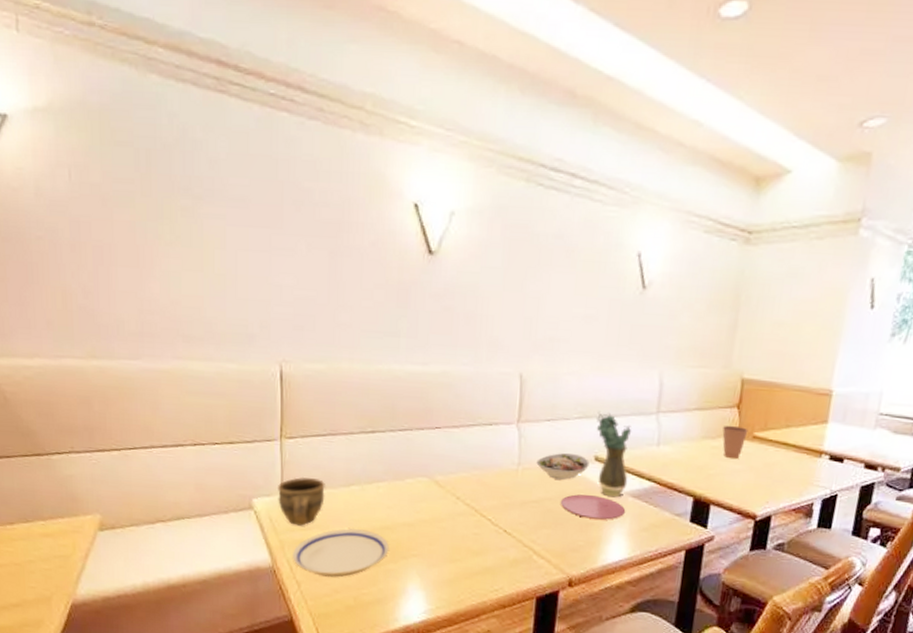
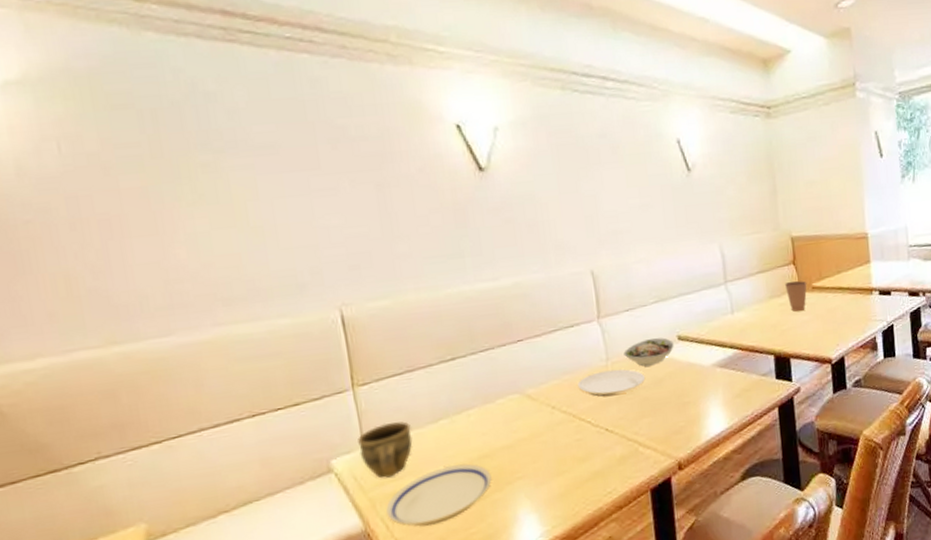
plate: none [485,474,554,501] -> present [577,369,646,396]
plate: present [560,494,626,520] -> none [654,373,717,399]
vase: present [596,411,632,498] -> none [671,292,713,373]

